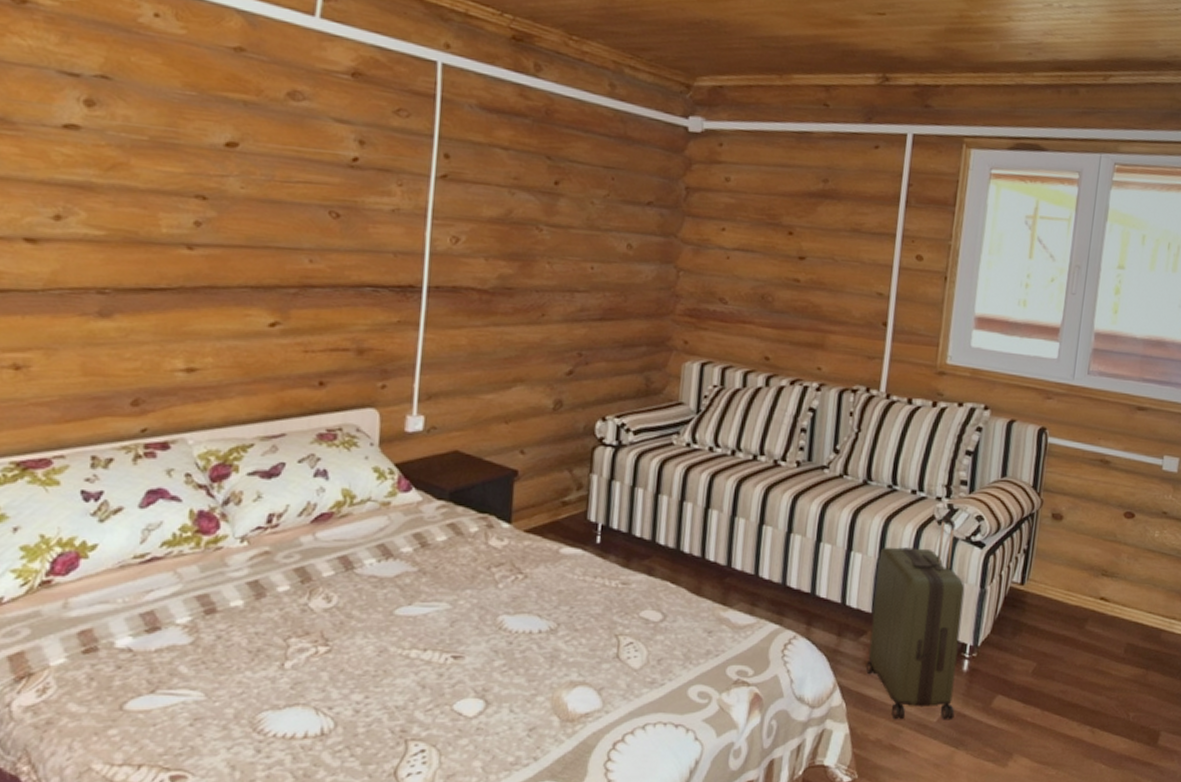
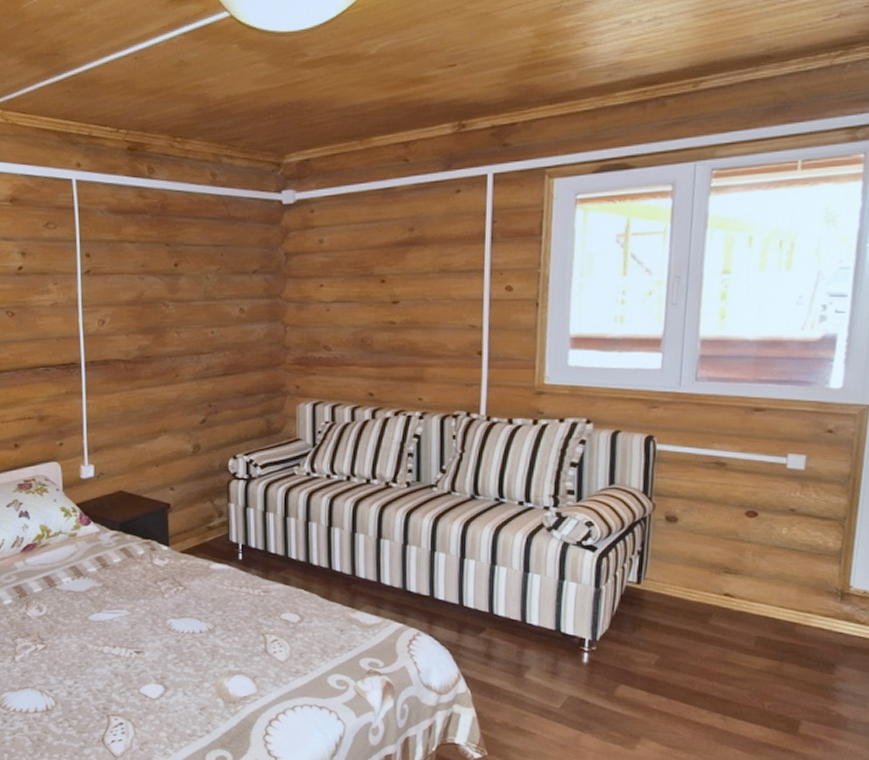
suitcase: present [865,515,965,720] -> none [487,523,580,706]

